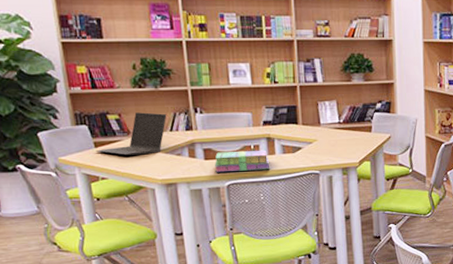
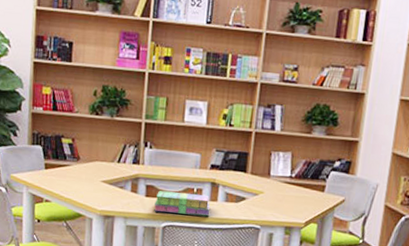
laptop: present [95,112,167,155] -> none [45,139,117,183]

